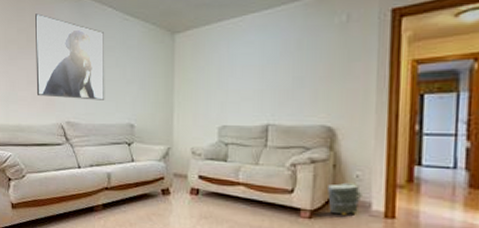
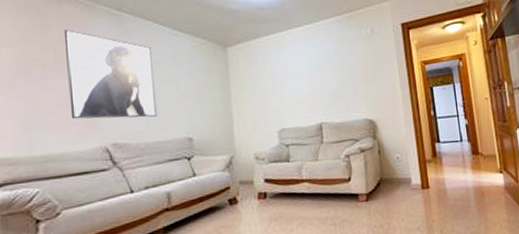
bag: present [328,182,362,215] -> none [377,164,404,194]

